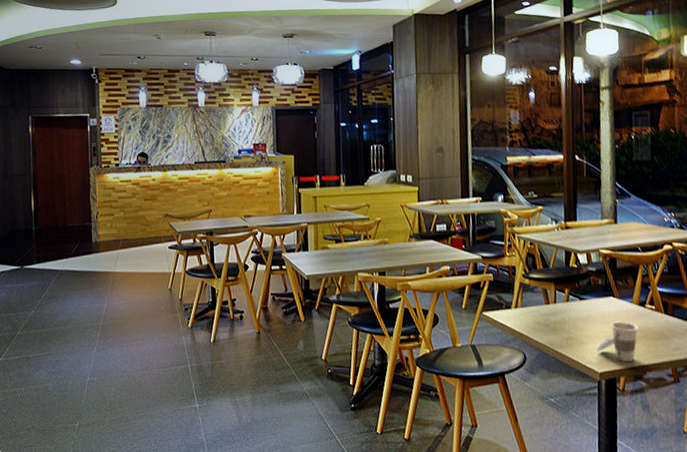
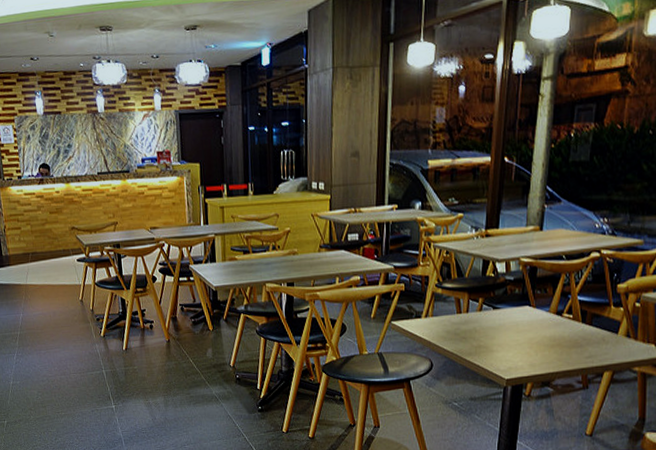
cup: present [596,321,639,363] -> none [505,330,552,370]

